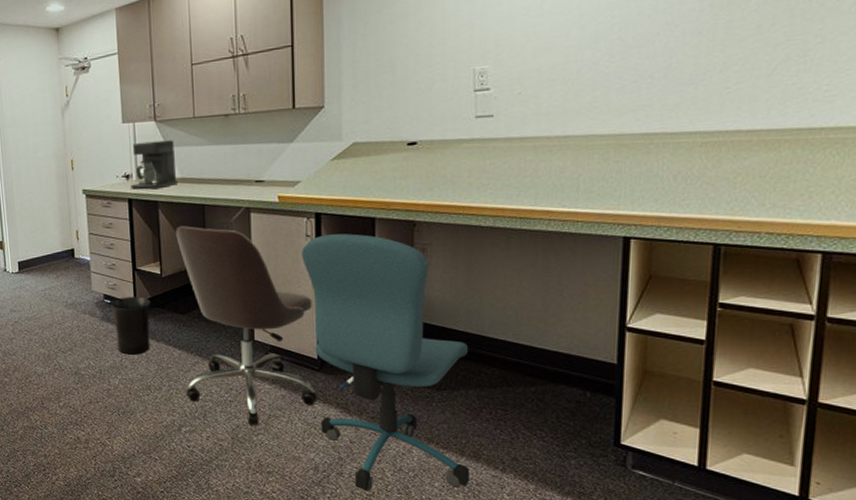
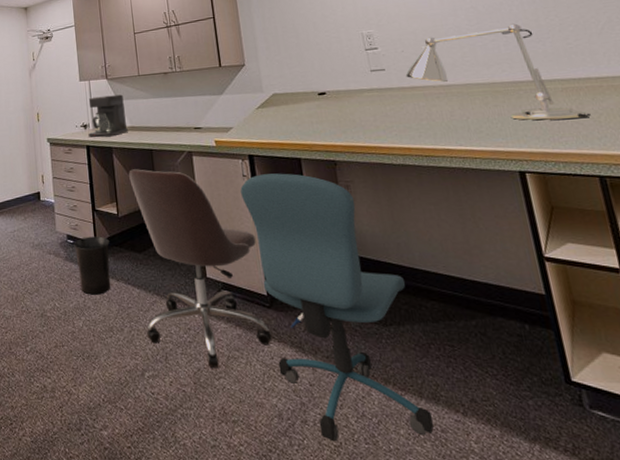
desk lamp: none [515,60,726,180] -> present [404,23,591,120]

